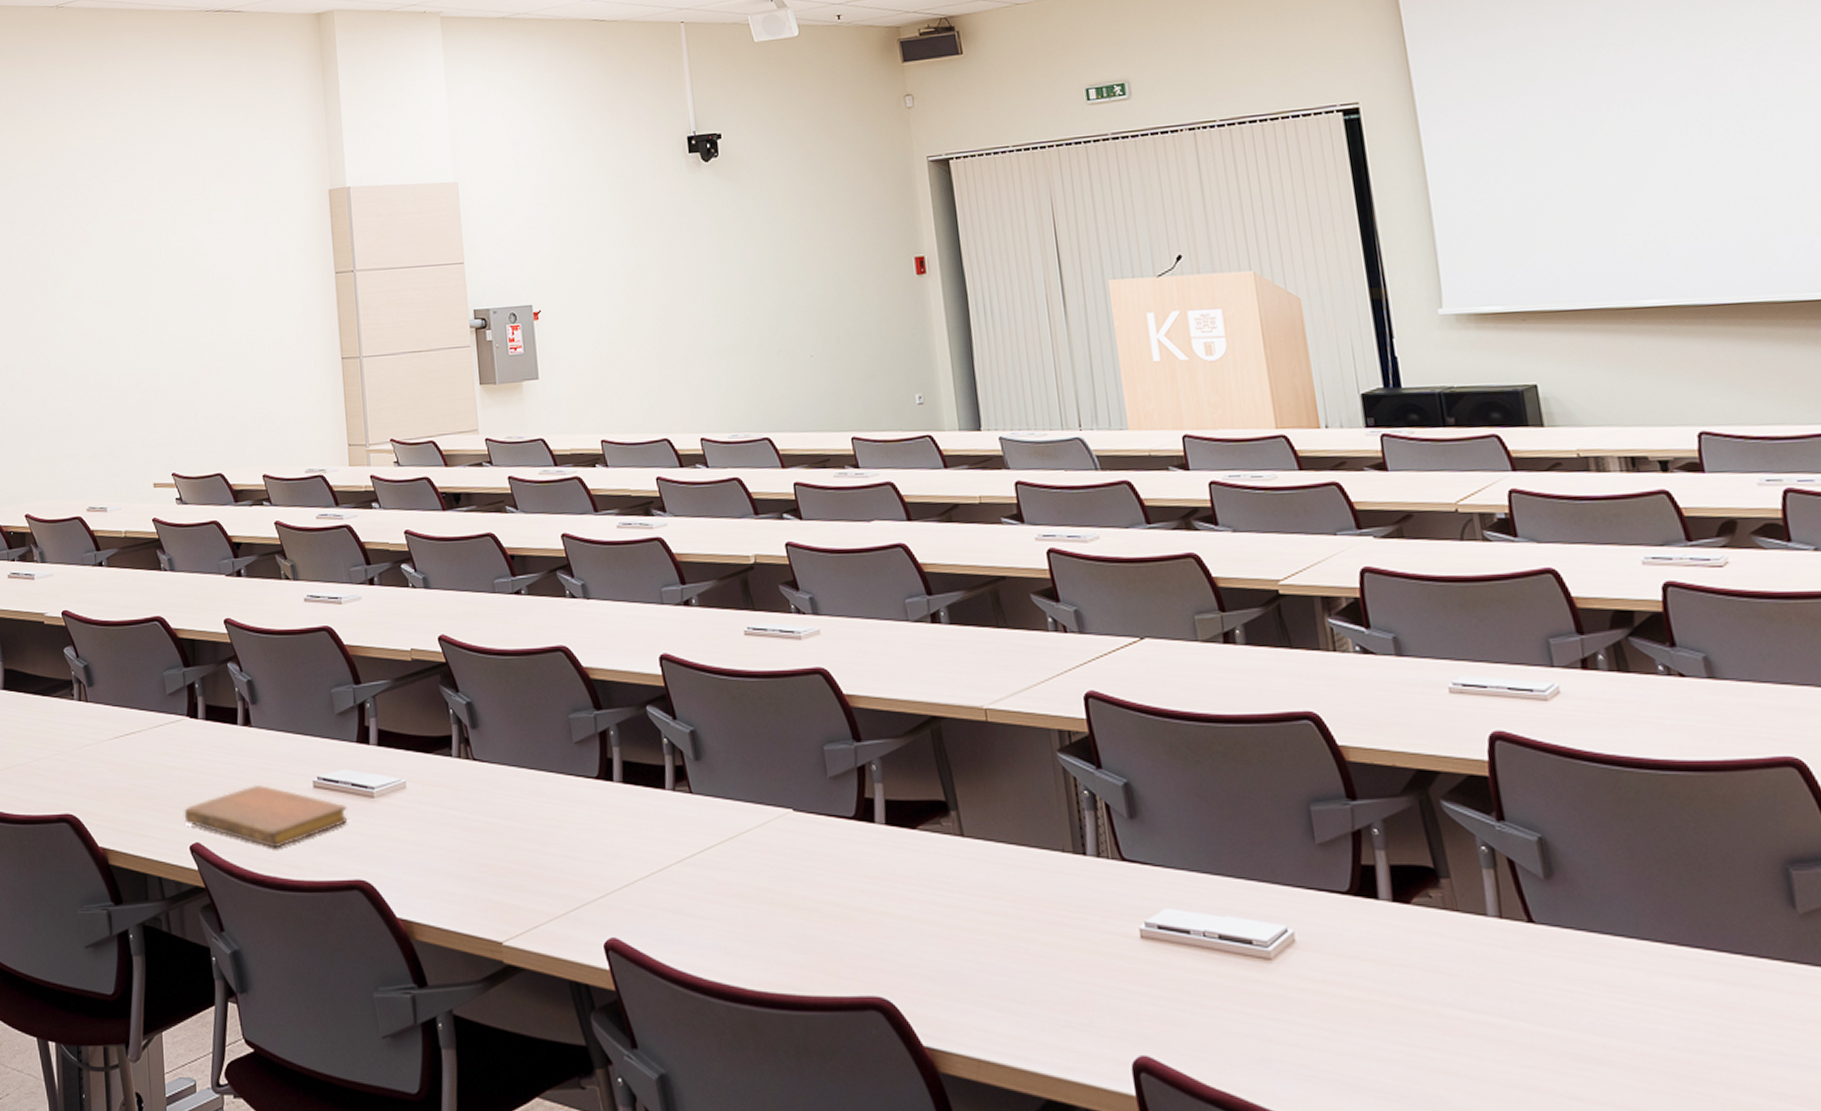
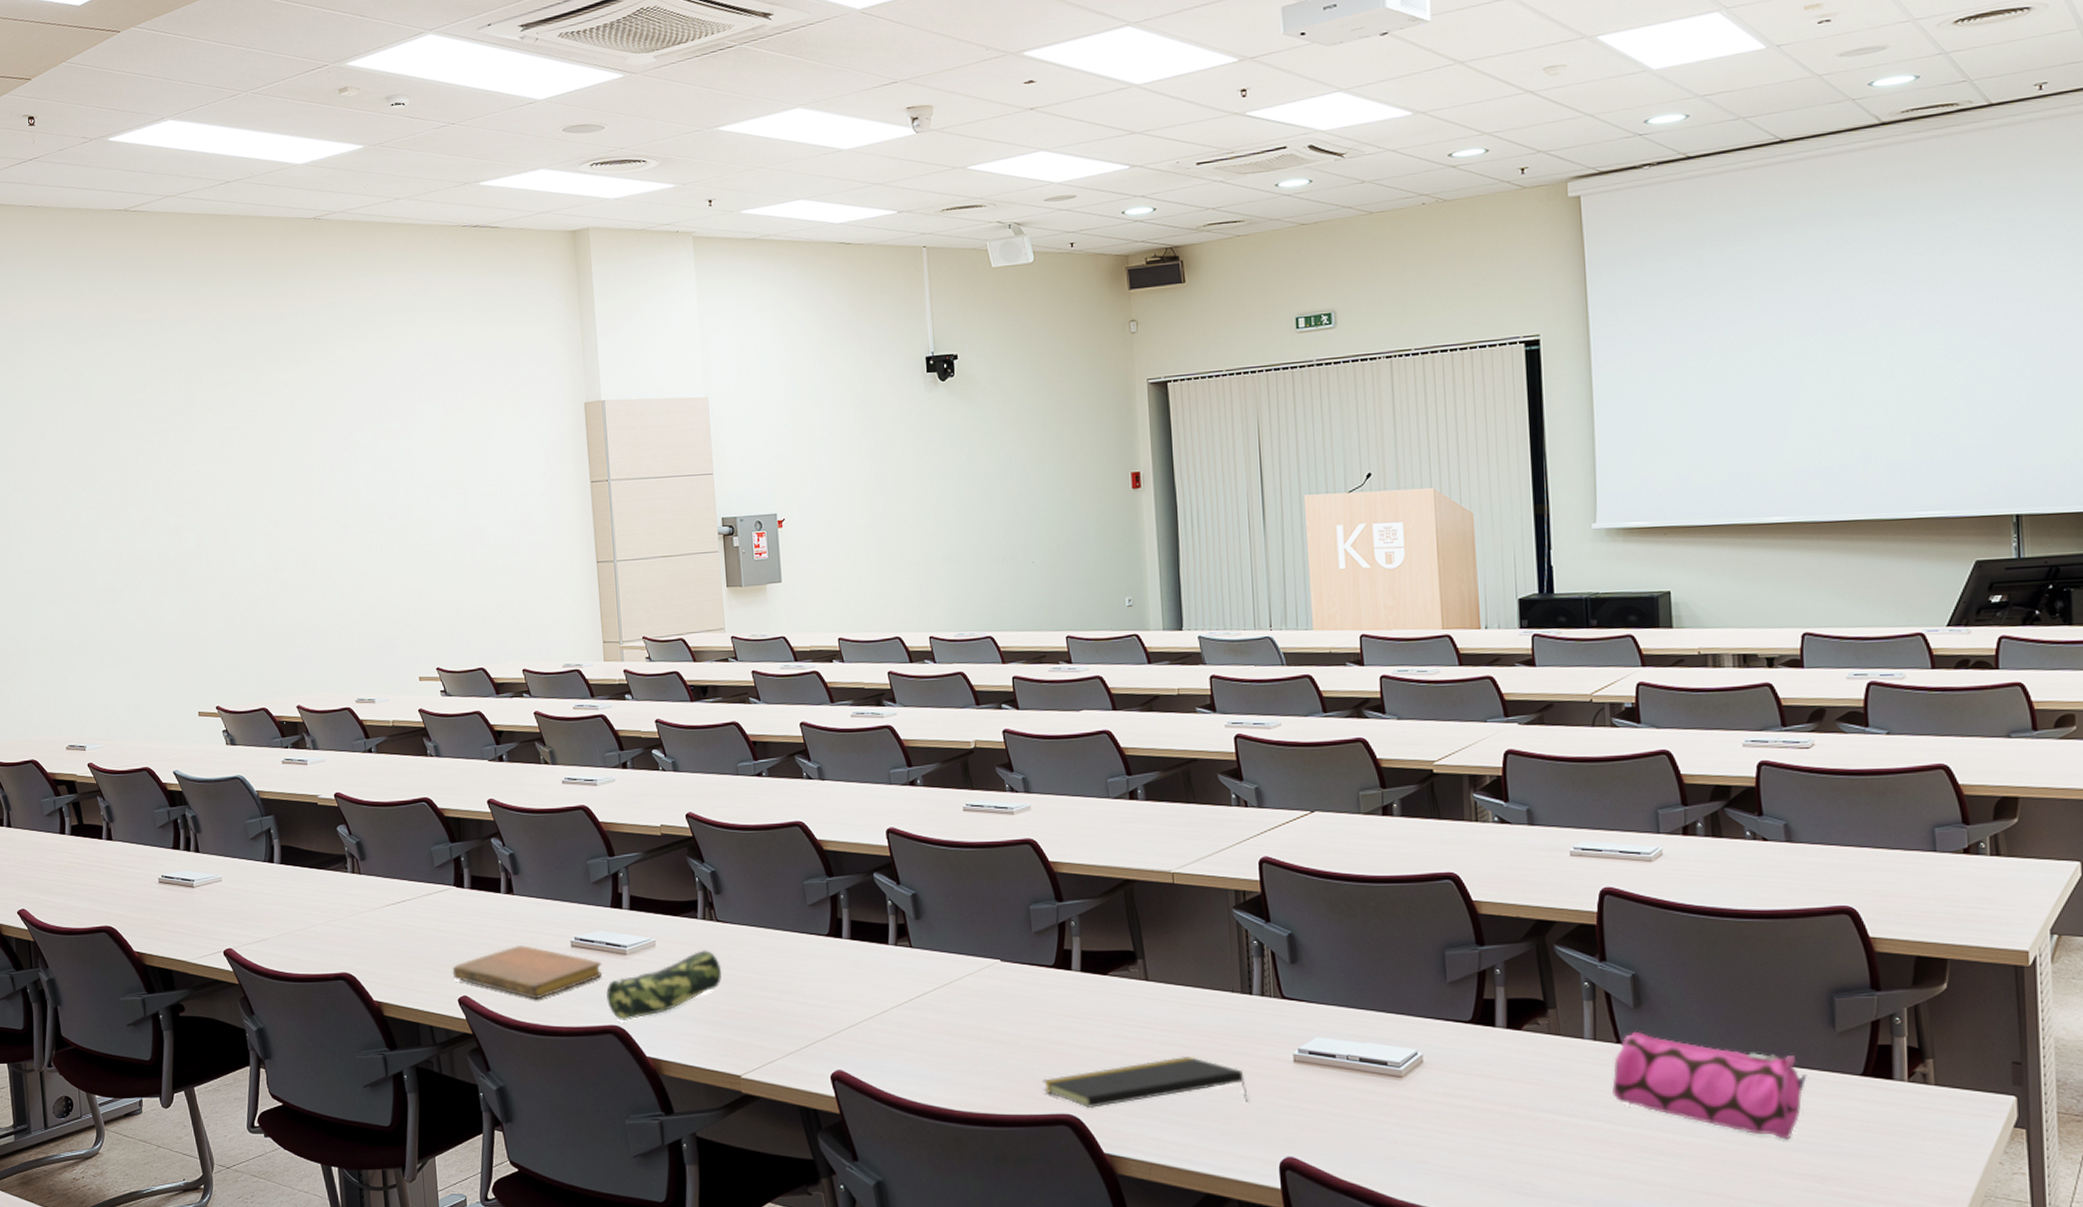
pencil case: none [351,793,479,875] -> present [605,950,721,1021]
notepad: none [847,928,1090,990] -> present [1042,1055,1249,1108]
pencil case: none [1526,907,1769,1049] -> present [1612,1031,1807,1140]

